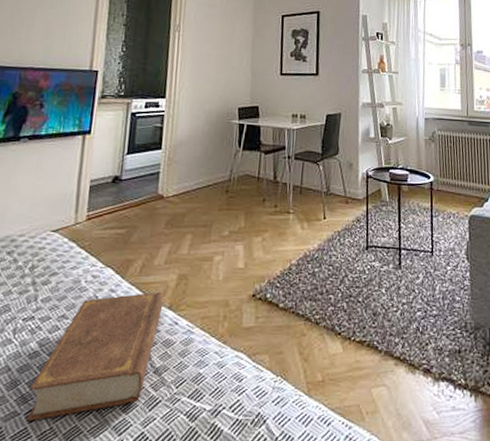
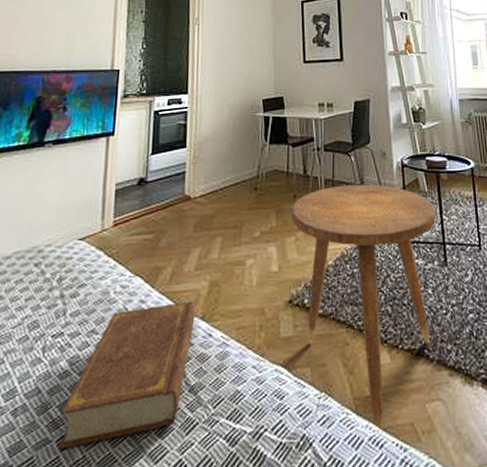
side table: none [259,191,396,413] -> present [291,184,437,433]

